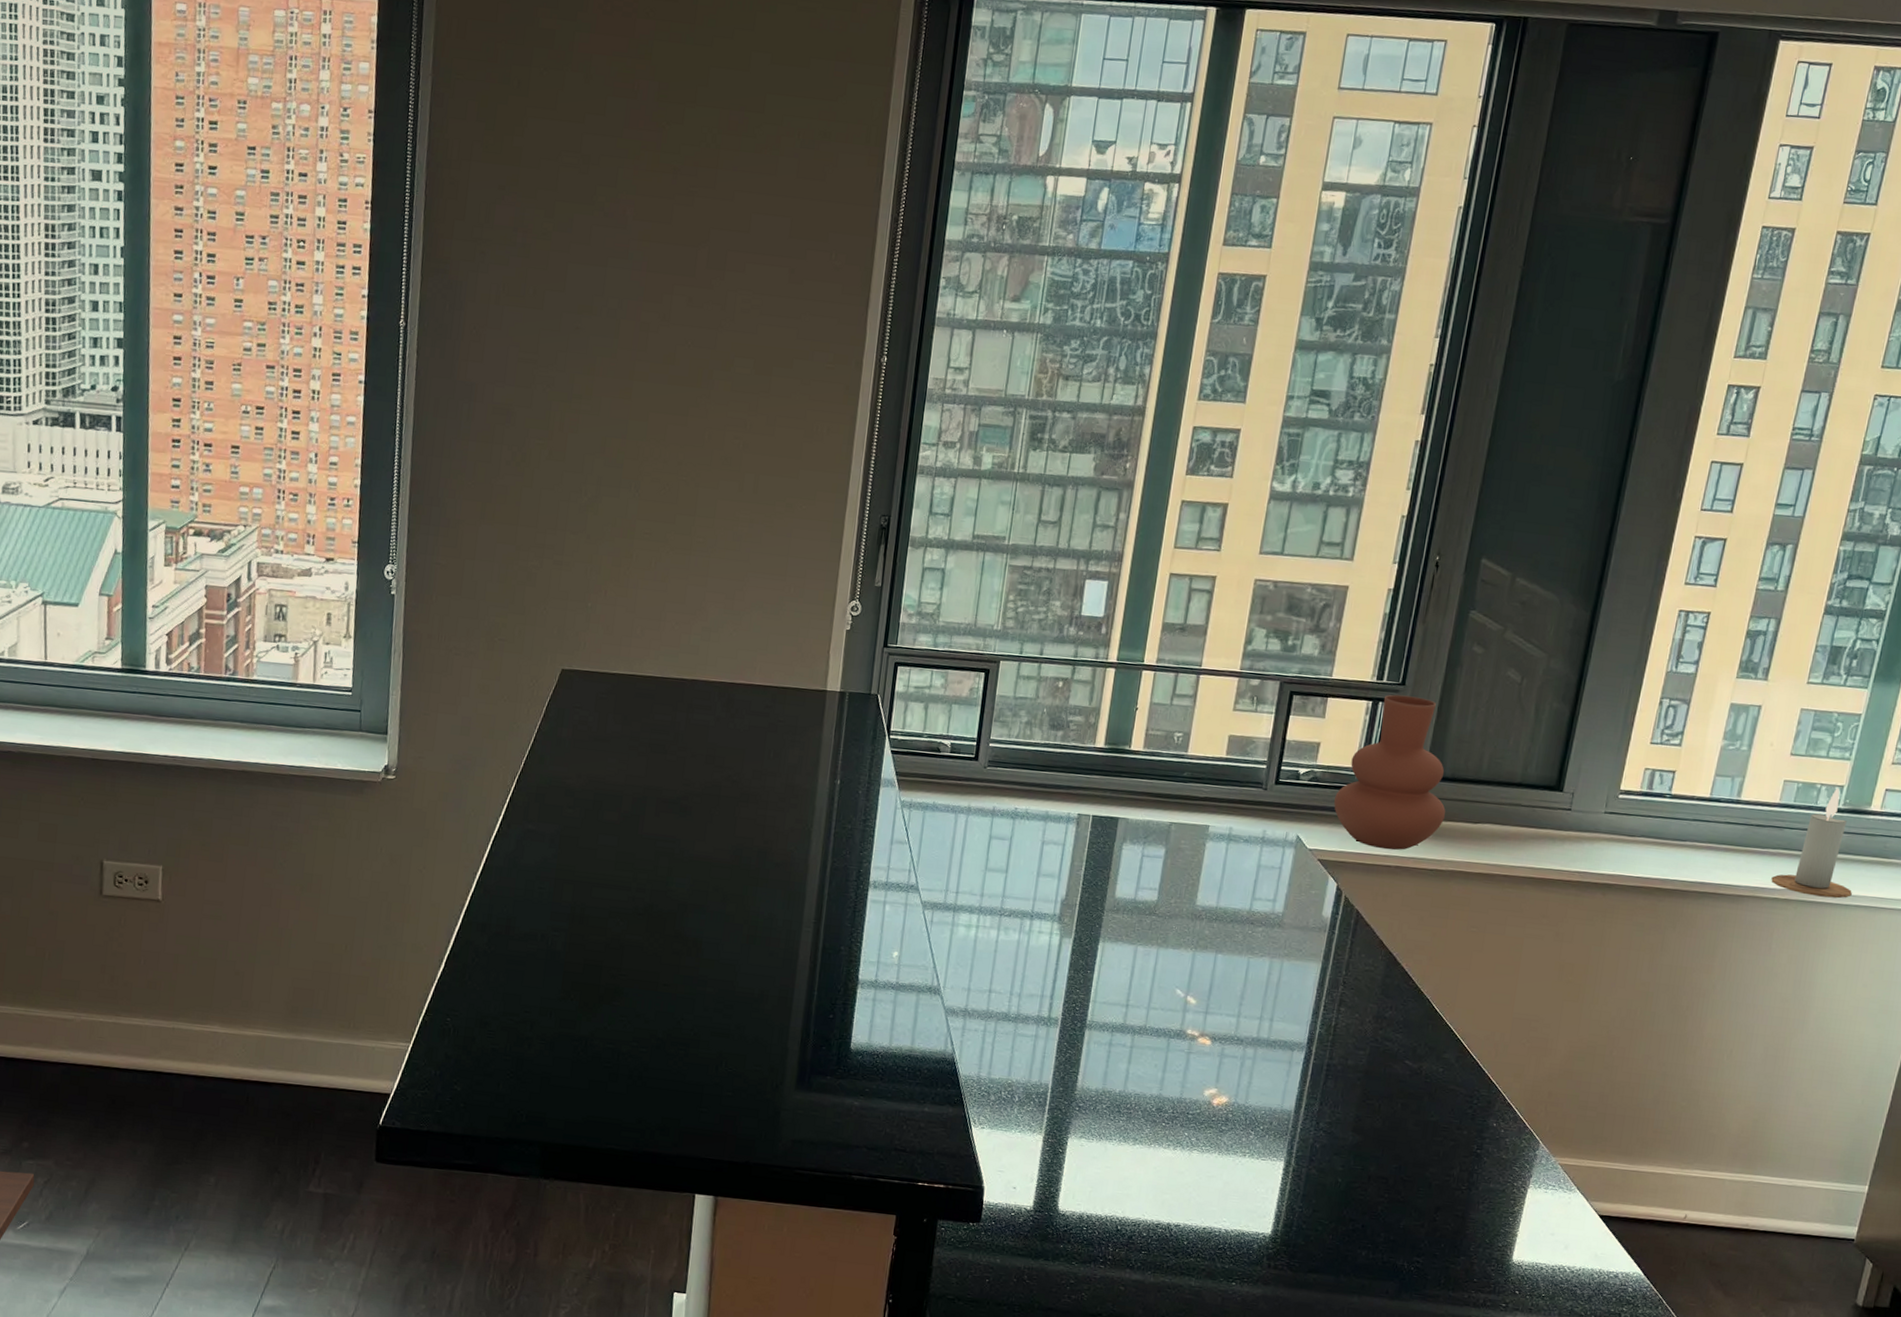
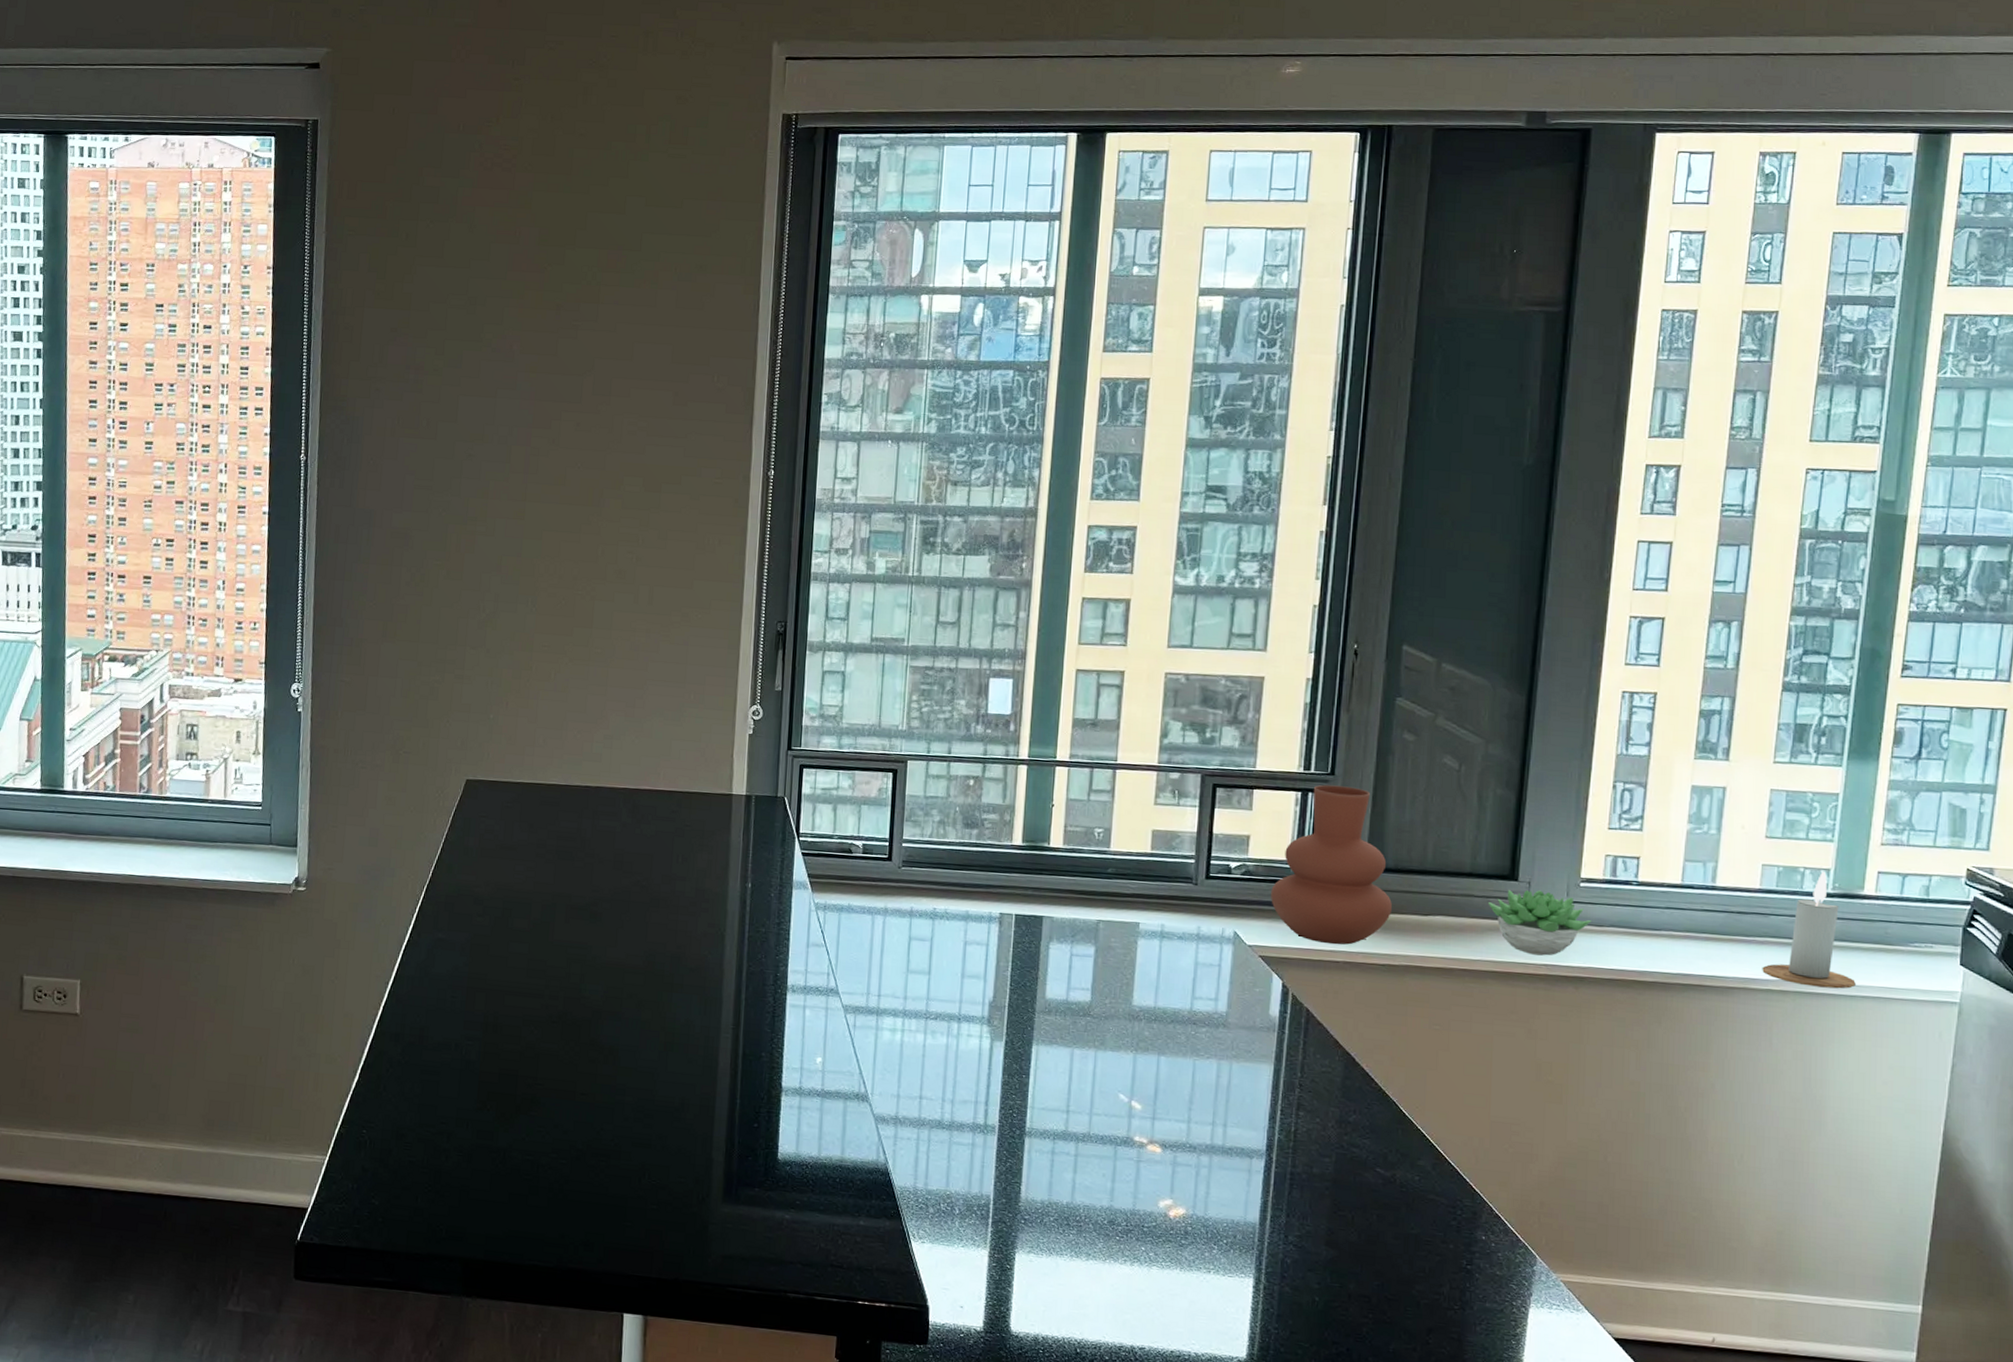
succulent plant: none [1533,800,1625,864] -> present [1487,890,1592,956]

